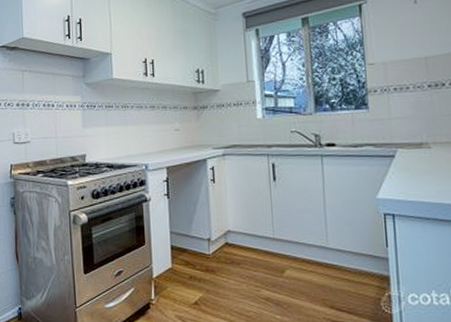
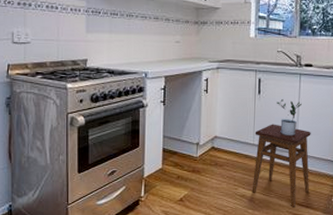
stool: none [274,214,350,313] -> present [251,124,311,207]
potted plant: none [296,185,328,228] -> present [276,99,302,137]

